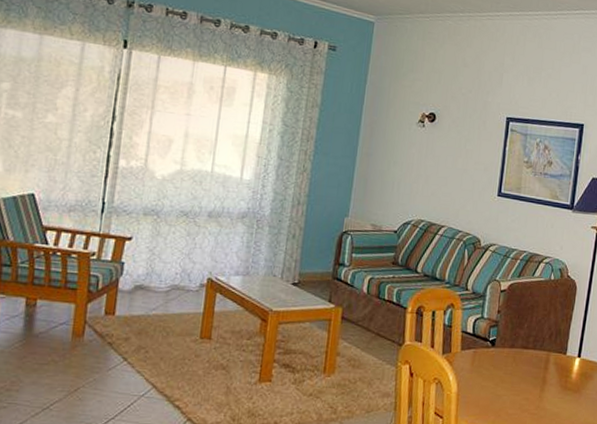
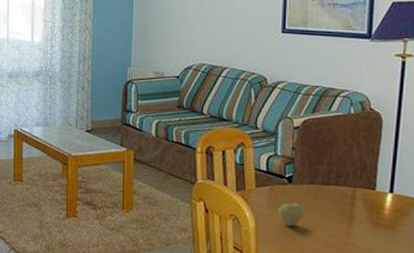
fruit: none [480,362,504,391] -> present [278,199,304,227]

